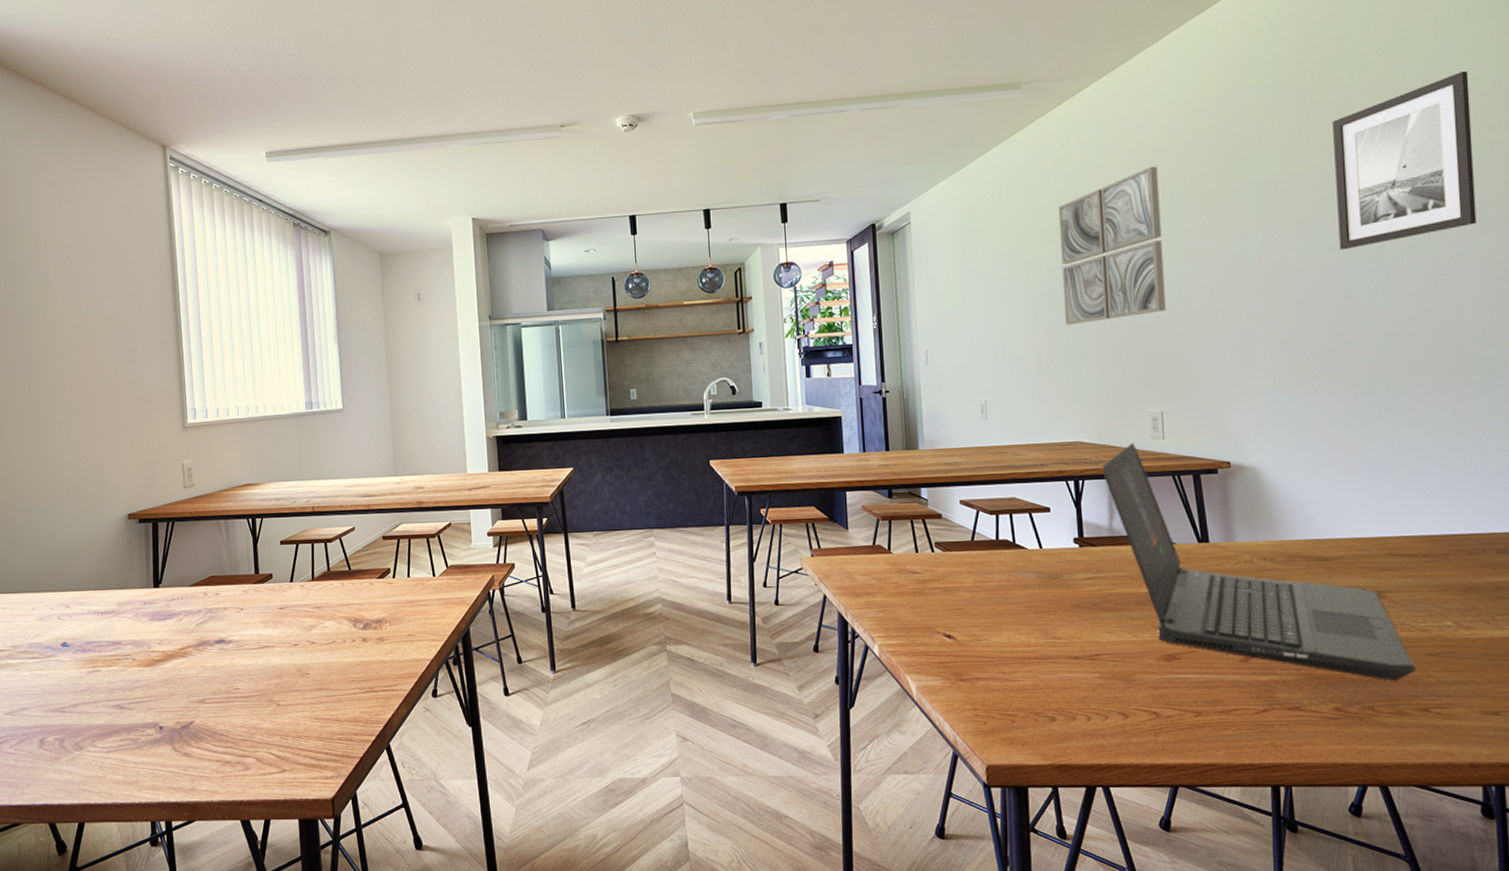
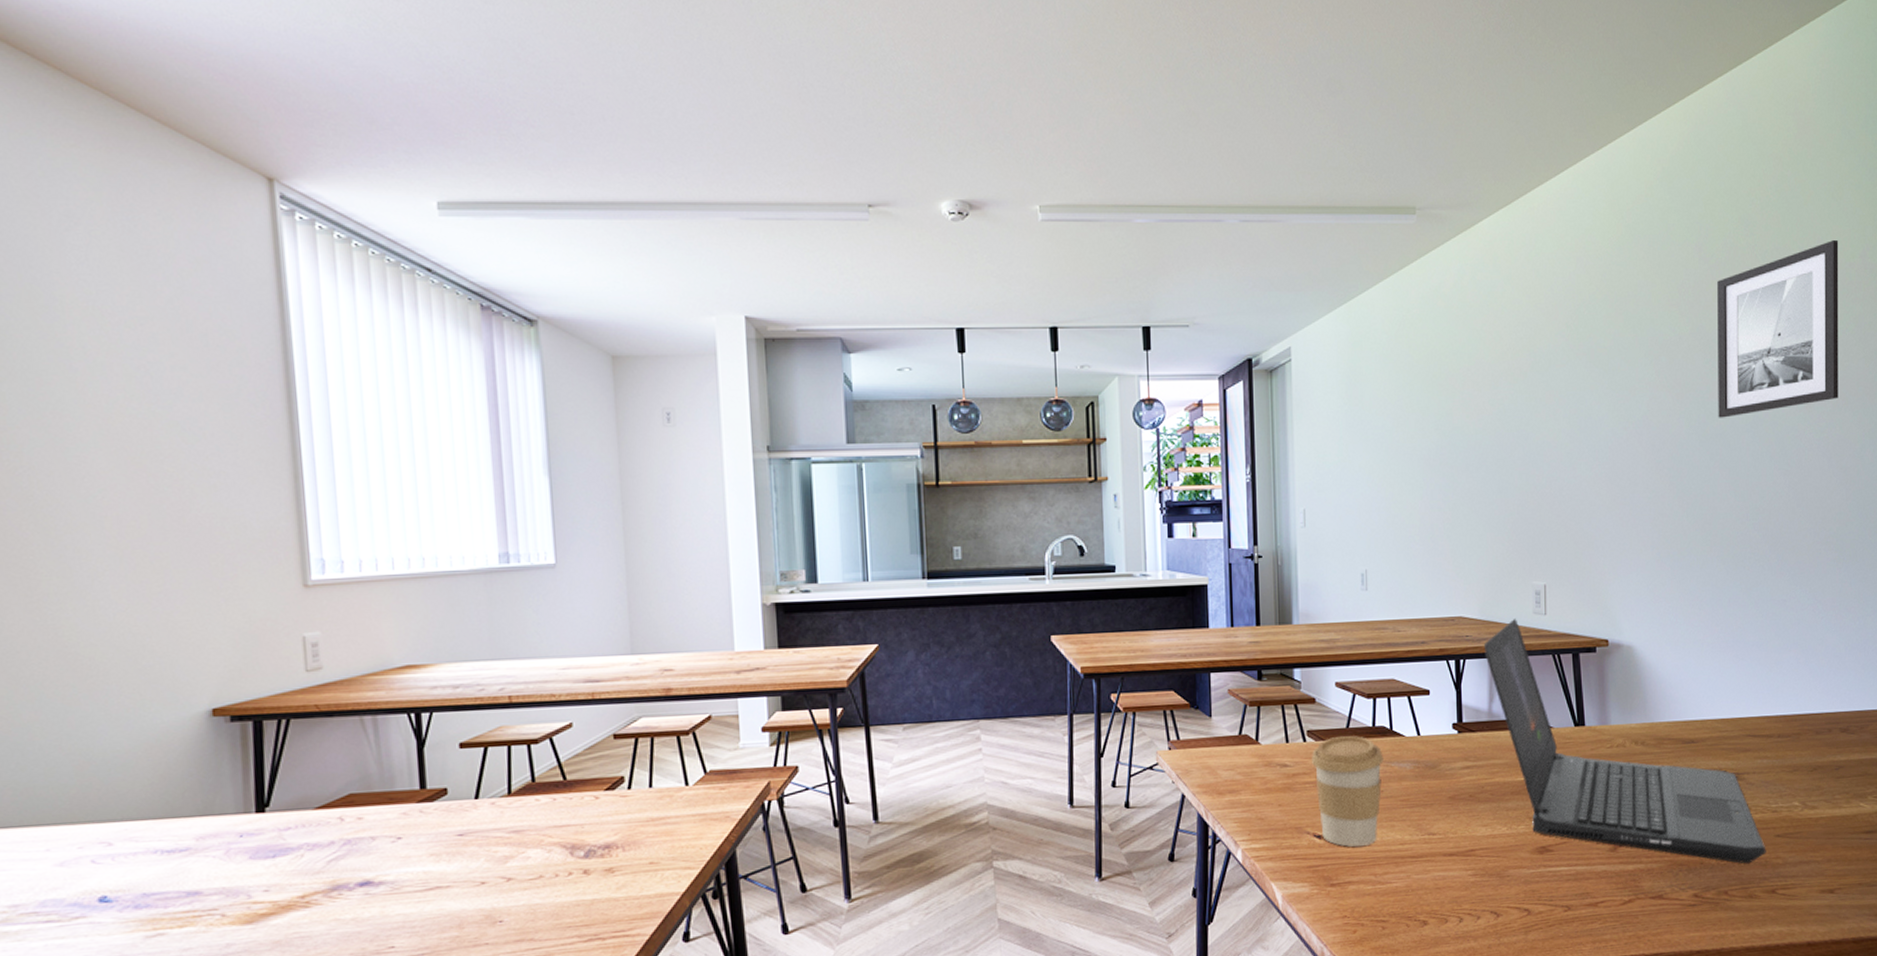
coffee cup: none [939,547,1008,646] -> present [1311,735,1384,847]
wall art: present [1059,166,1166,325] -> none [1450,314,1553,487]

